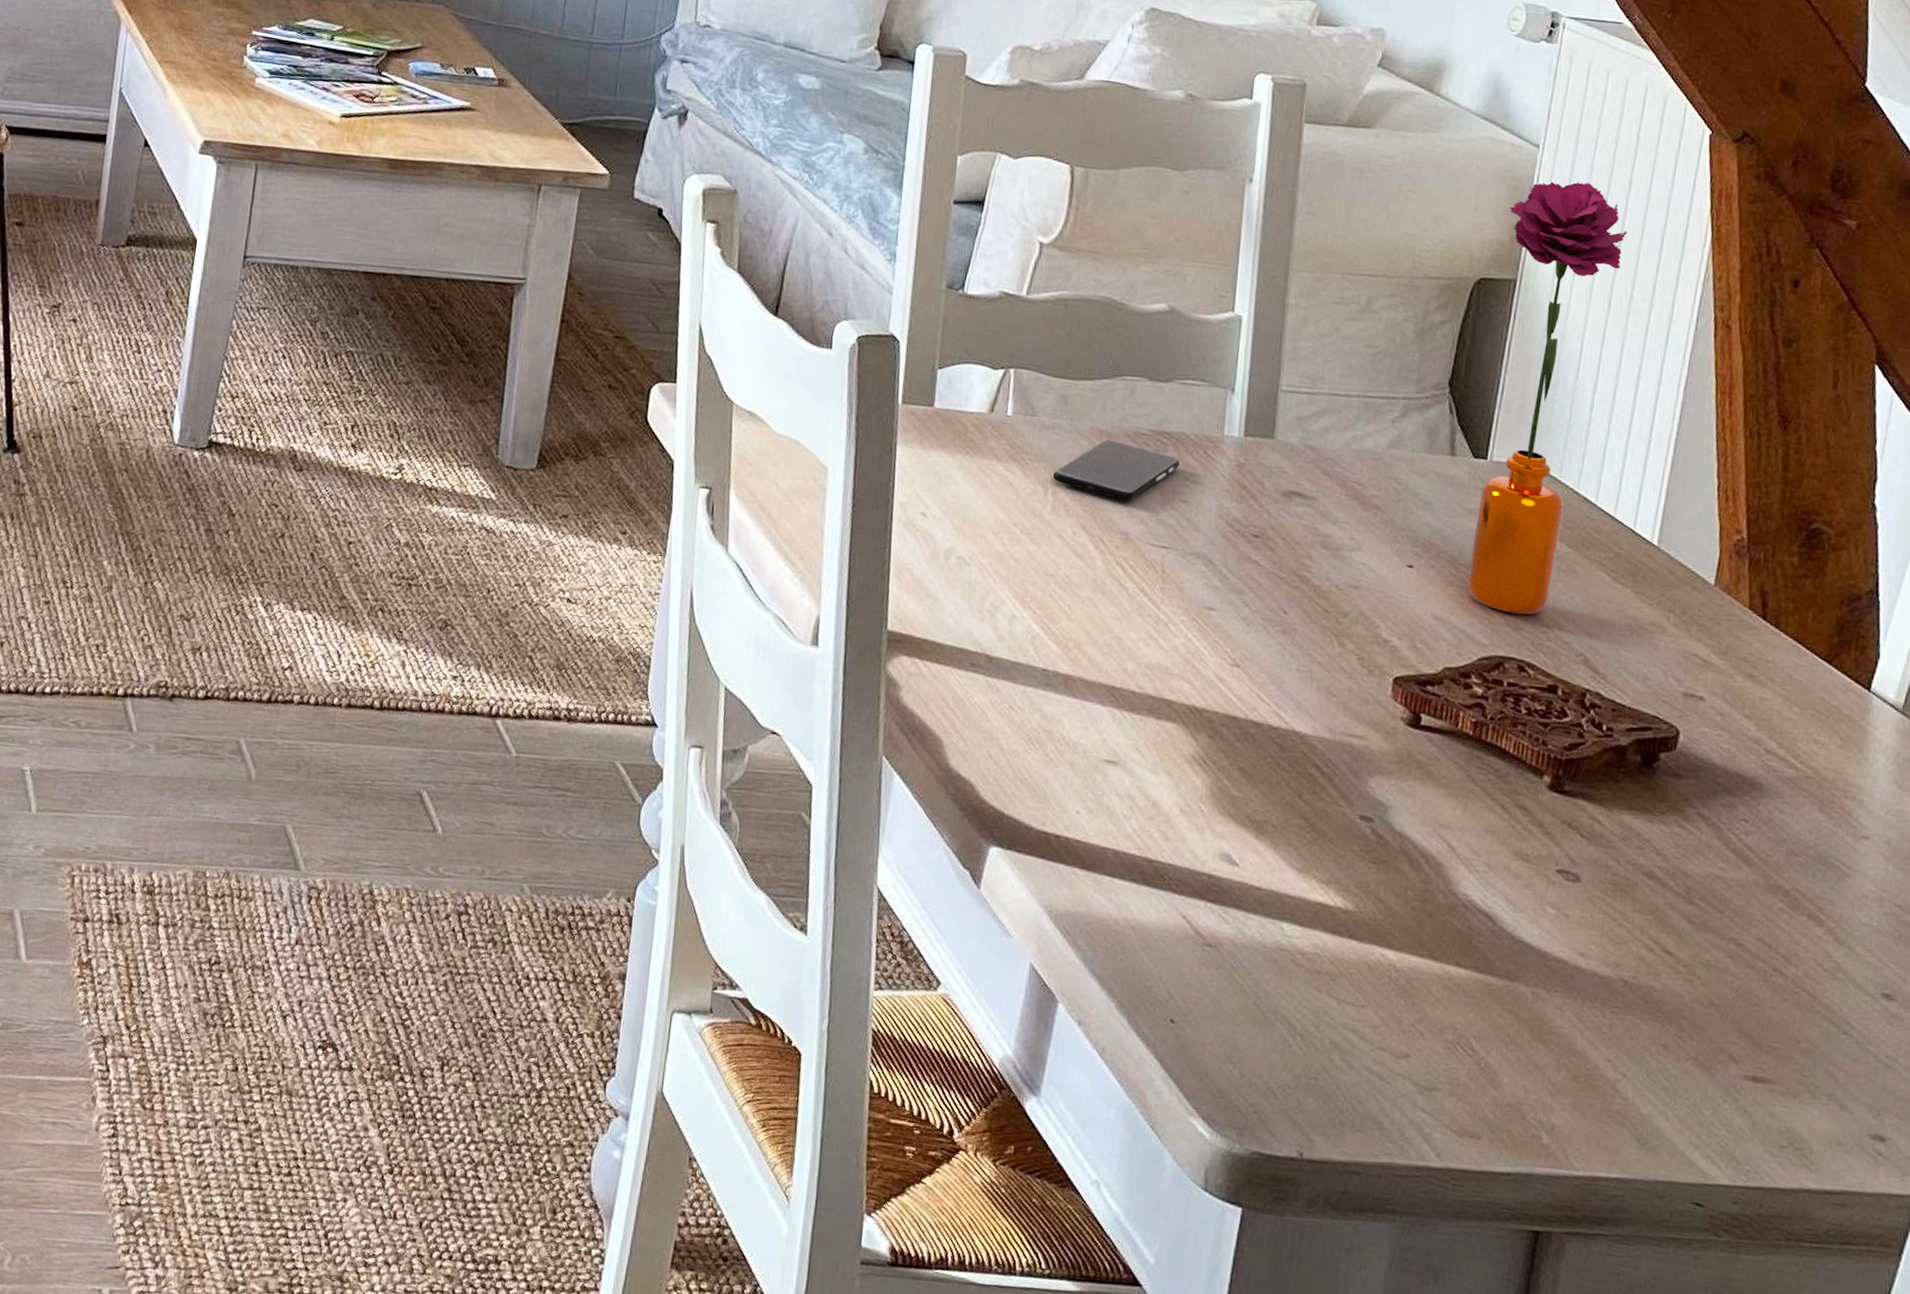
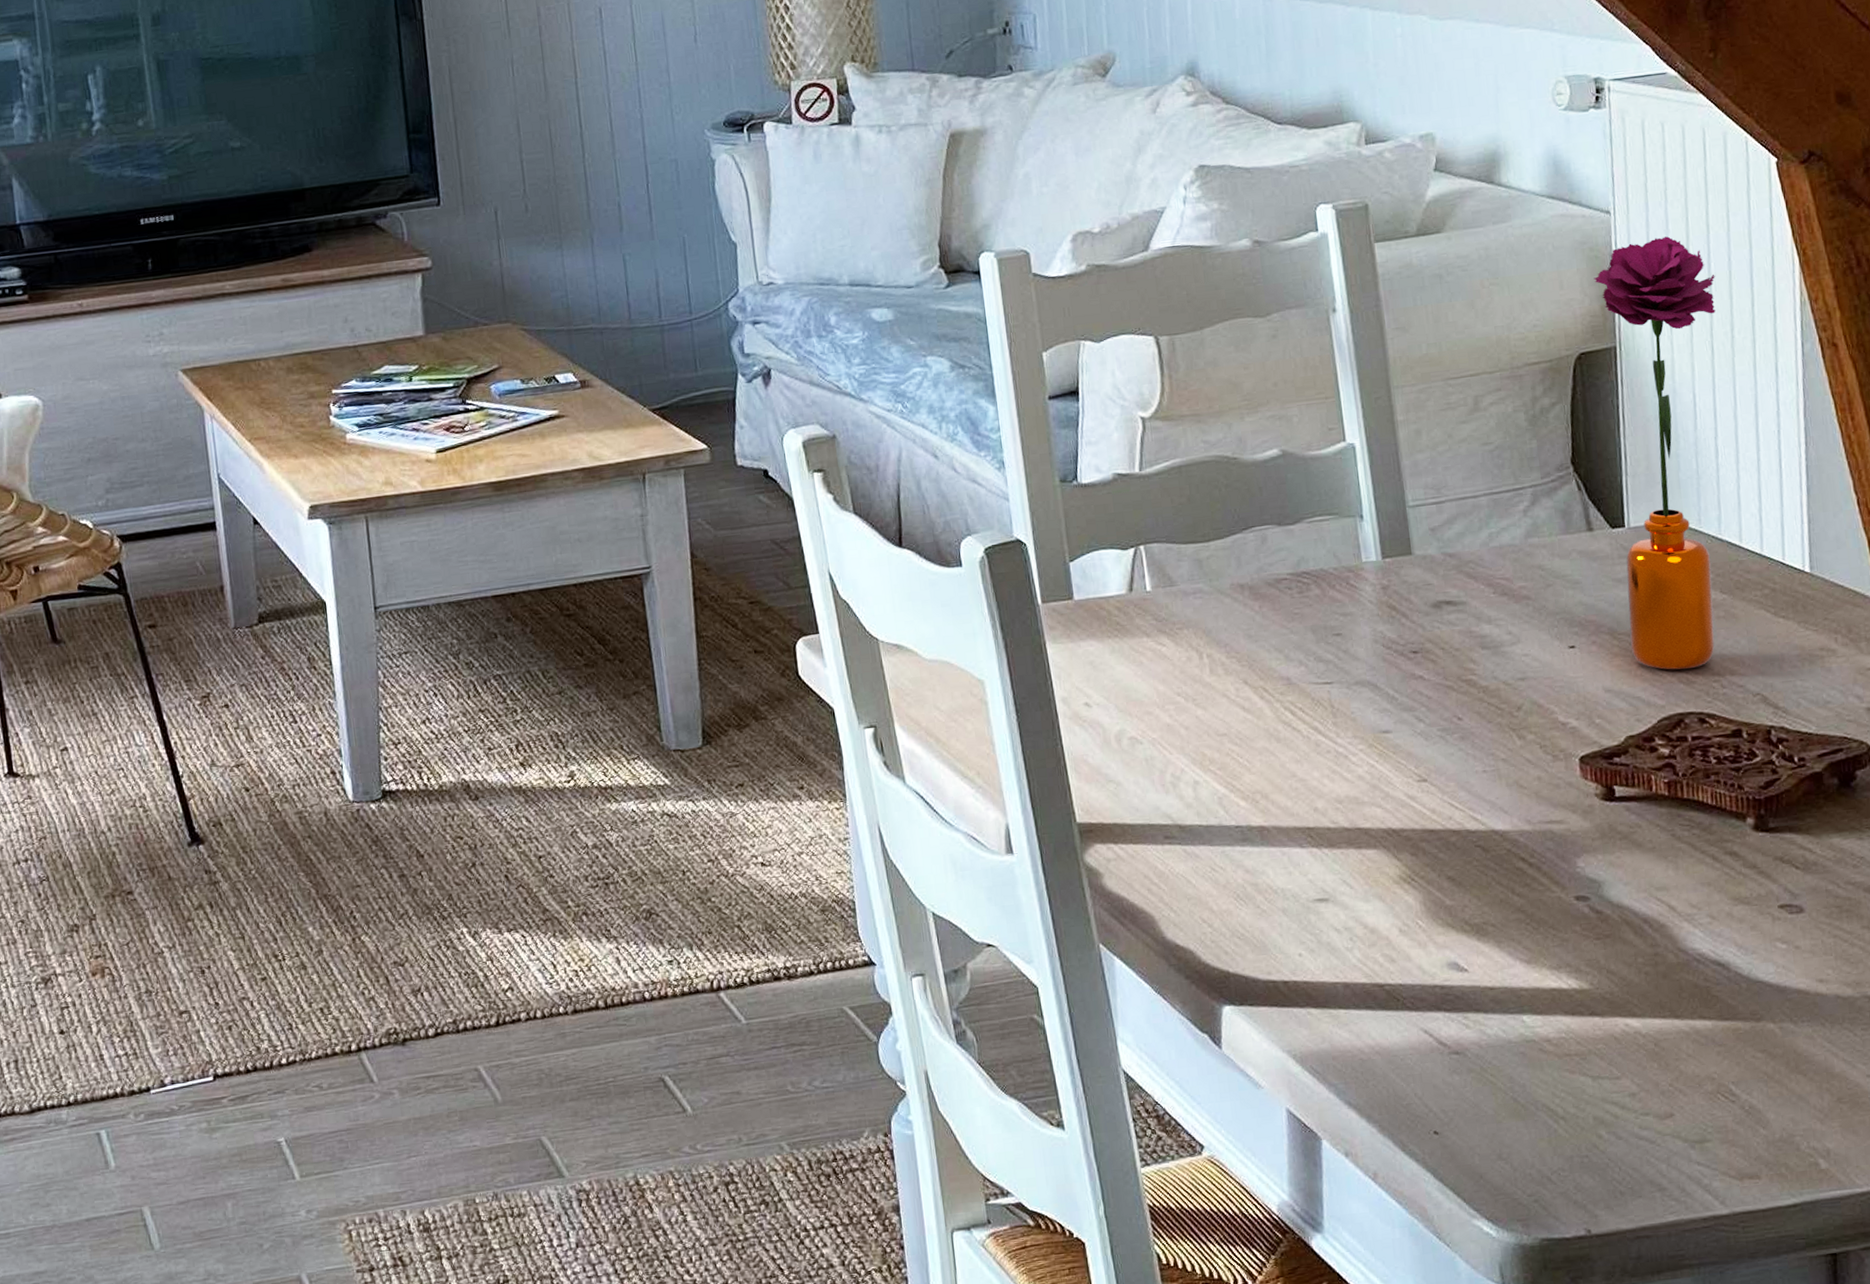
smartphone: present [1052,440,1180,501] -> none [1203,592,1325,647]

